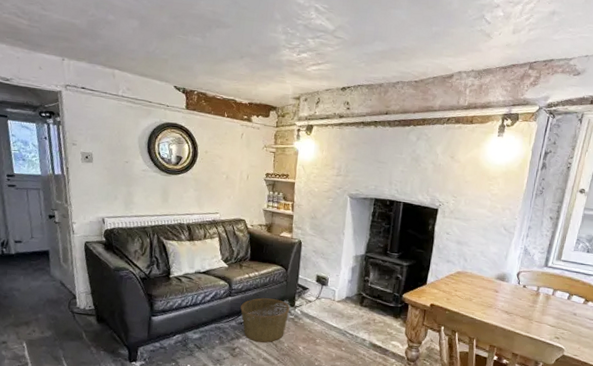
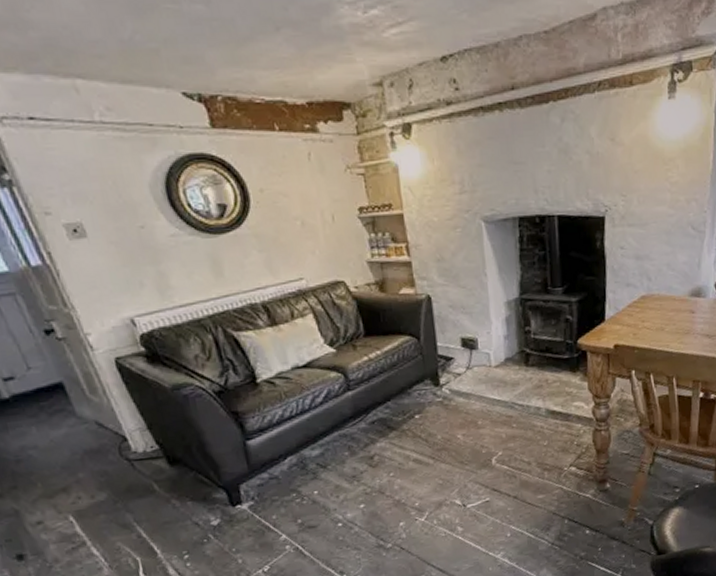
basket: present [240,298,290,343] -> none [367,381,435,442]

